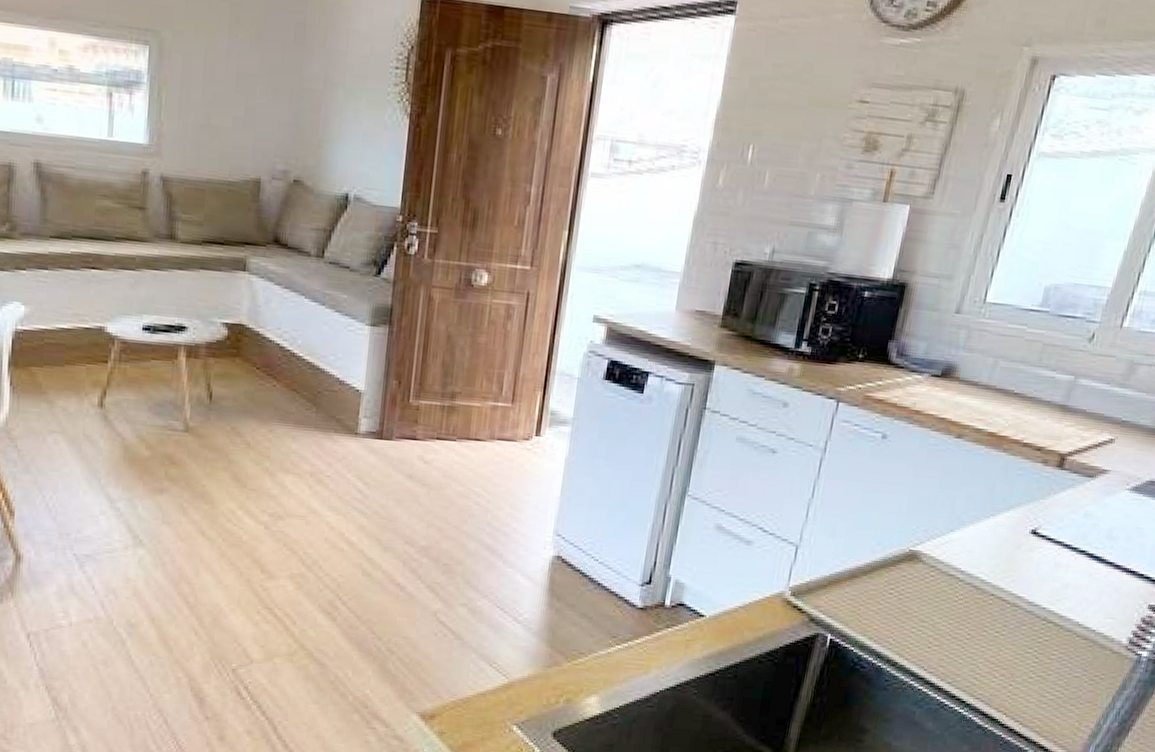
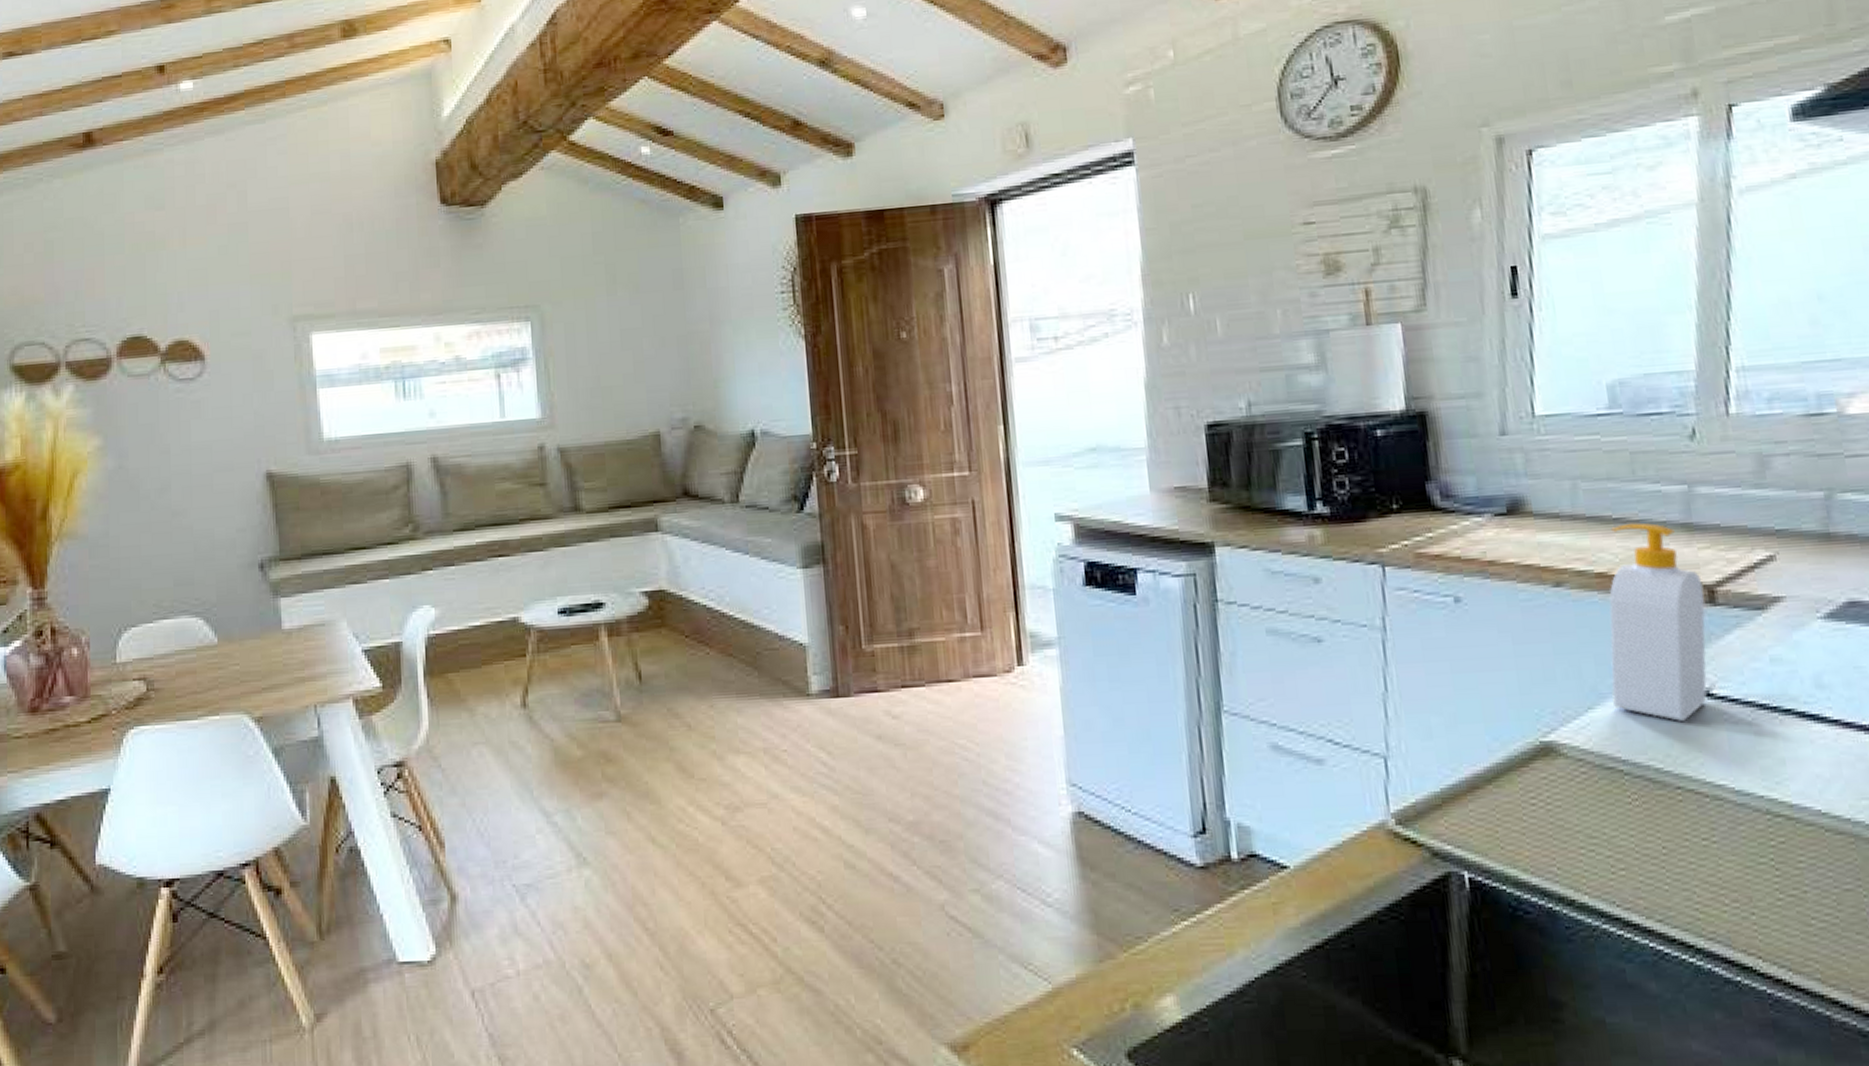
soap bottle: none [968,398,1060,549] -> present [1608,523,1707,721]

